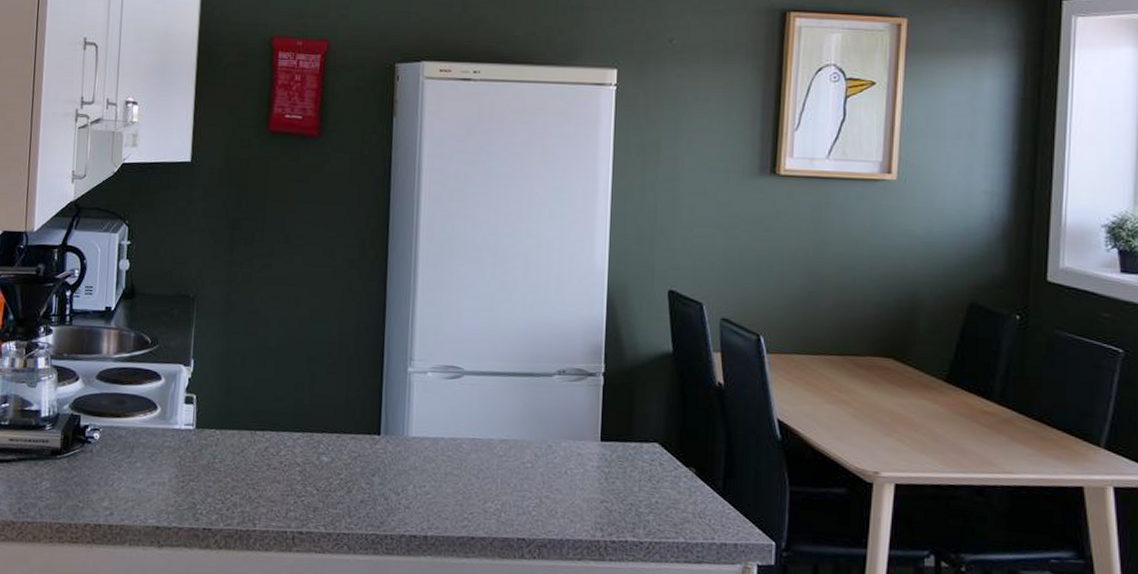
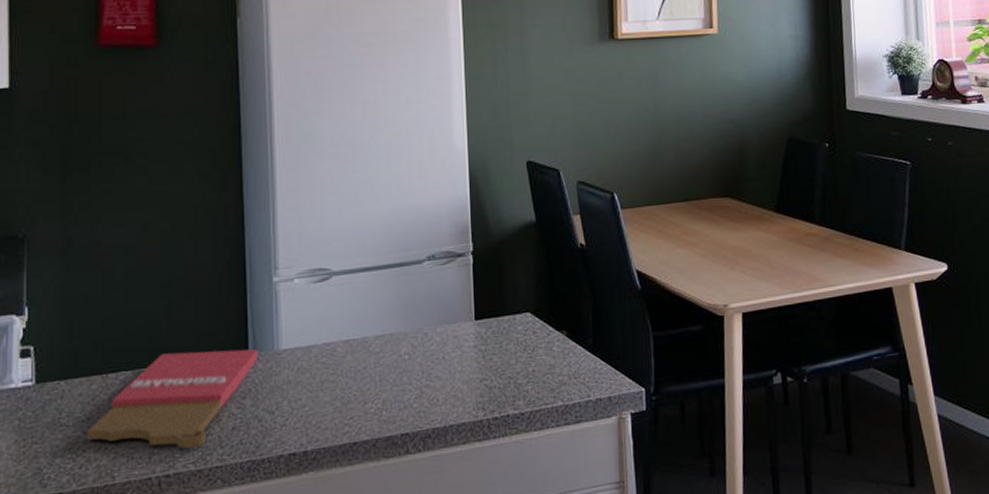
cutting board: none [235,421,390,512] -> present [87,349,259,449]

